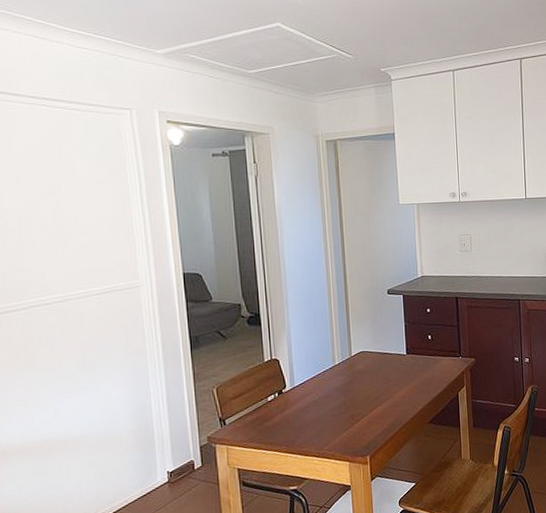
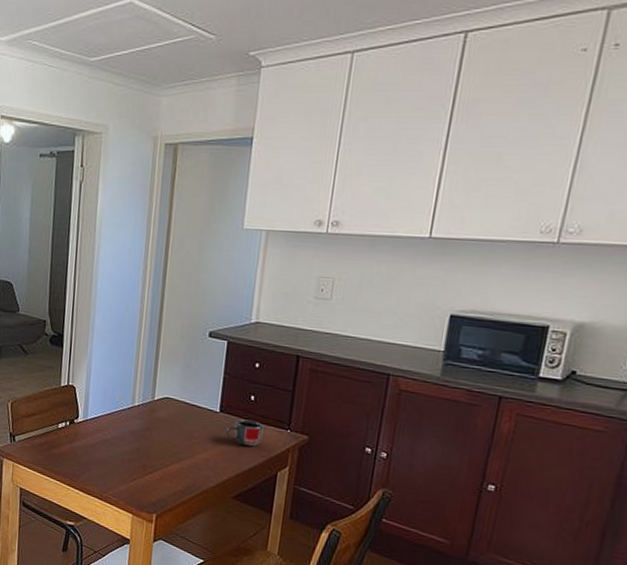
mug: none [414,355,442,378] -> present [225,419,264,447]

